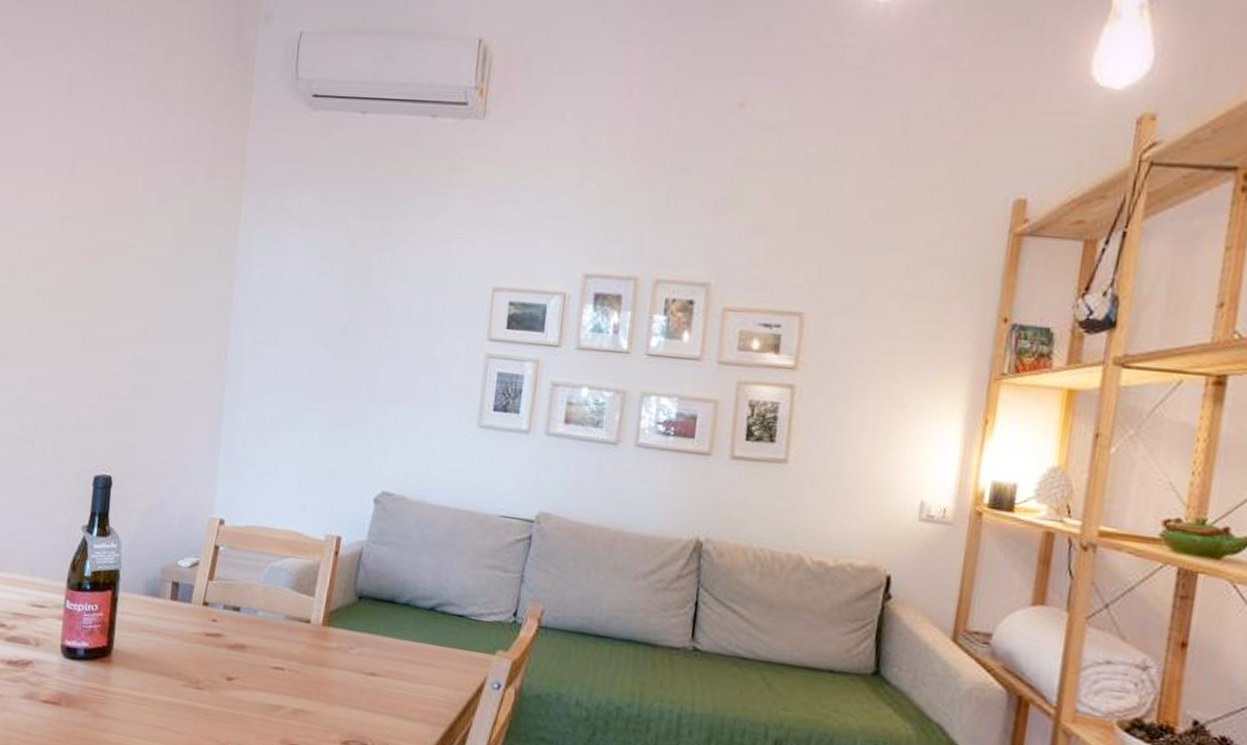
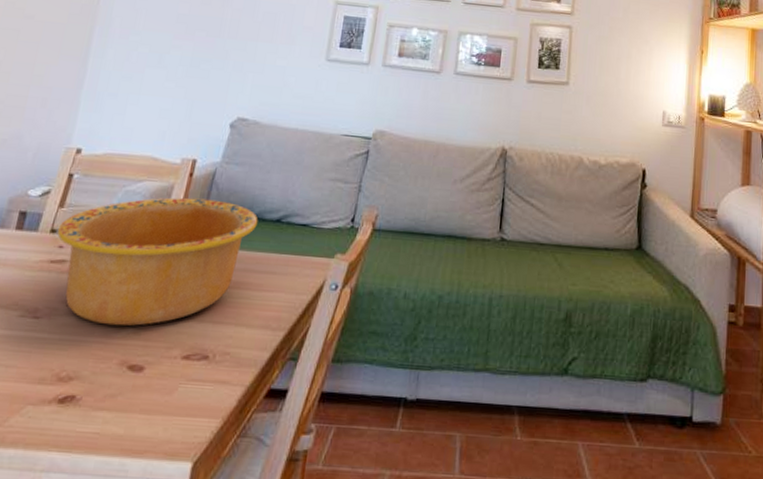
bowl: none [210,576,410,707] -> present [57,197,258,326]

